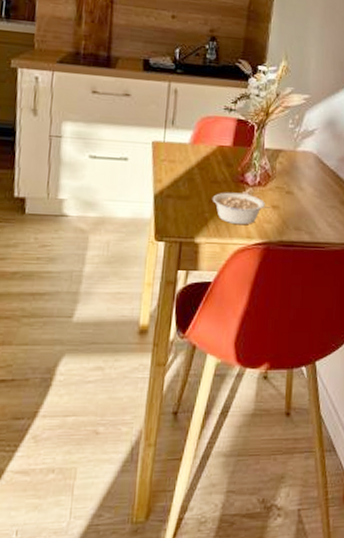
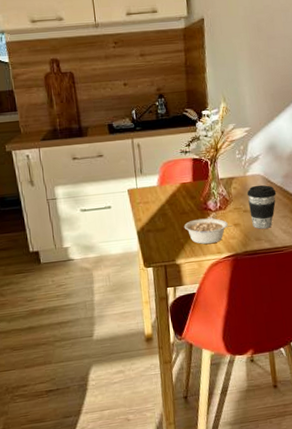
coffee cup: none [293,164,328,218] -> present [247,185,277,229]

